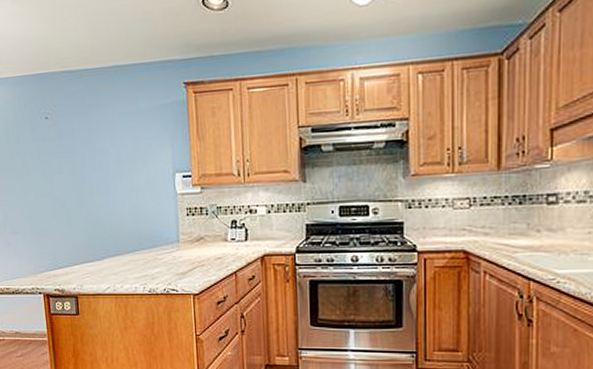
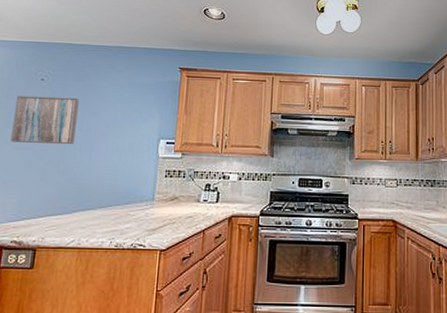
wall art: none [27,134,90,190] -> present [10,96,79,145]

